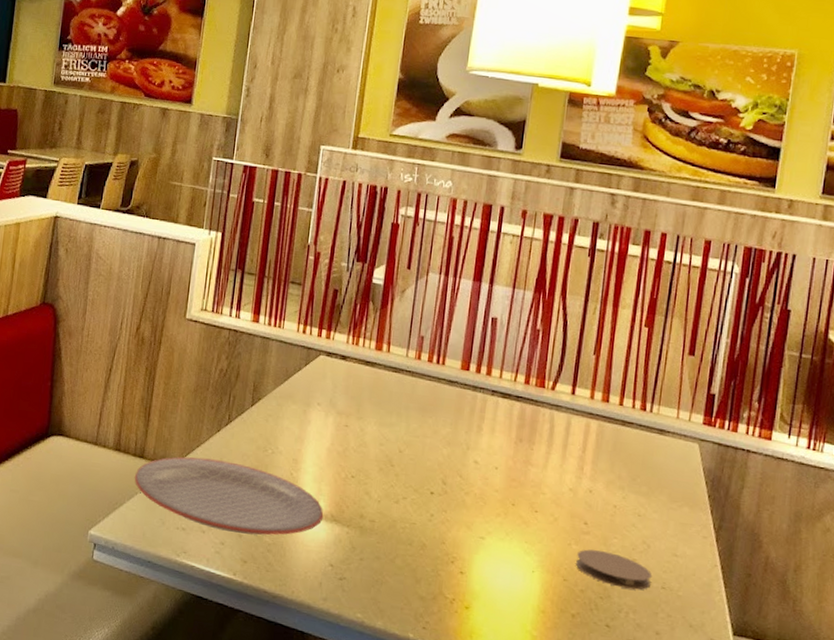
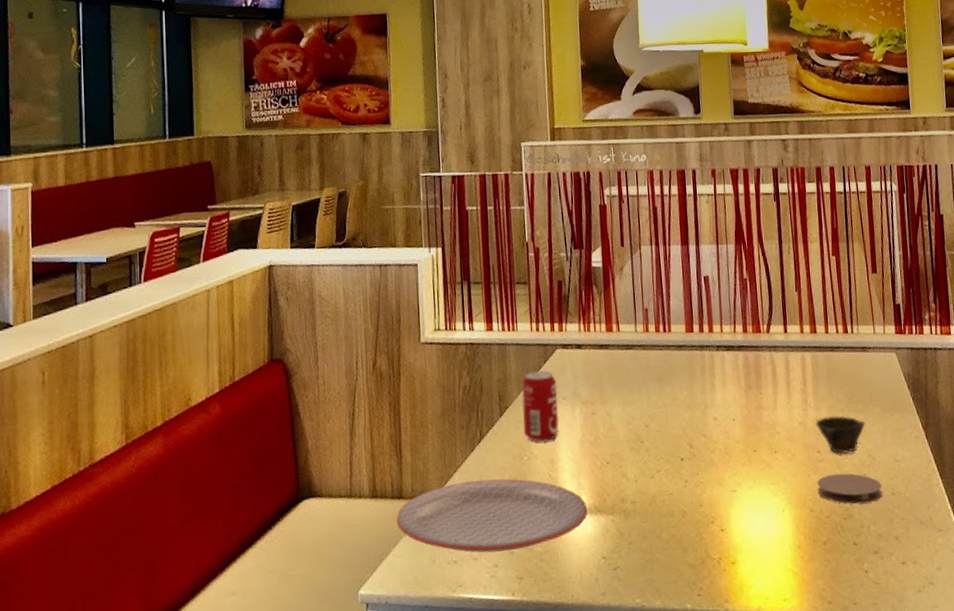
beverage can: none [273,370,315,442] -> present [521,370,559,443]
cup: none [588,489,646,534] -> present [815,415,865,454]

